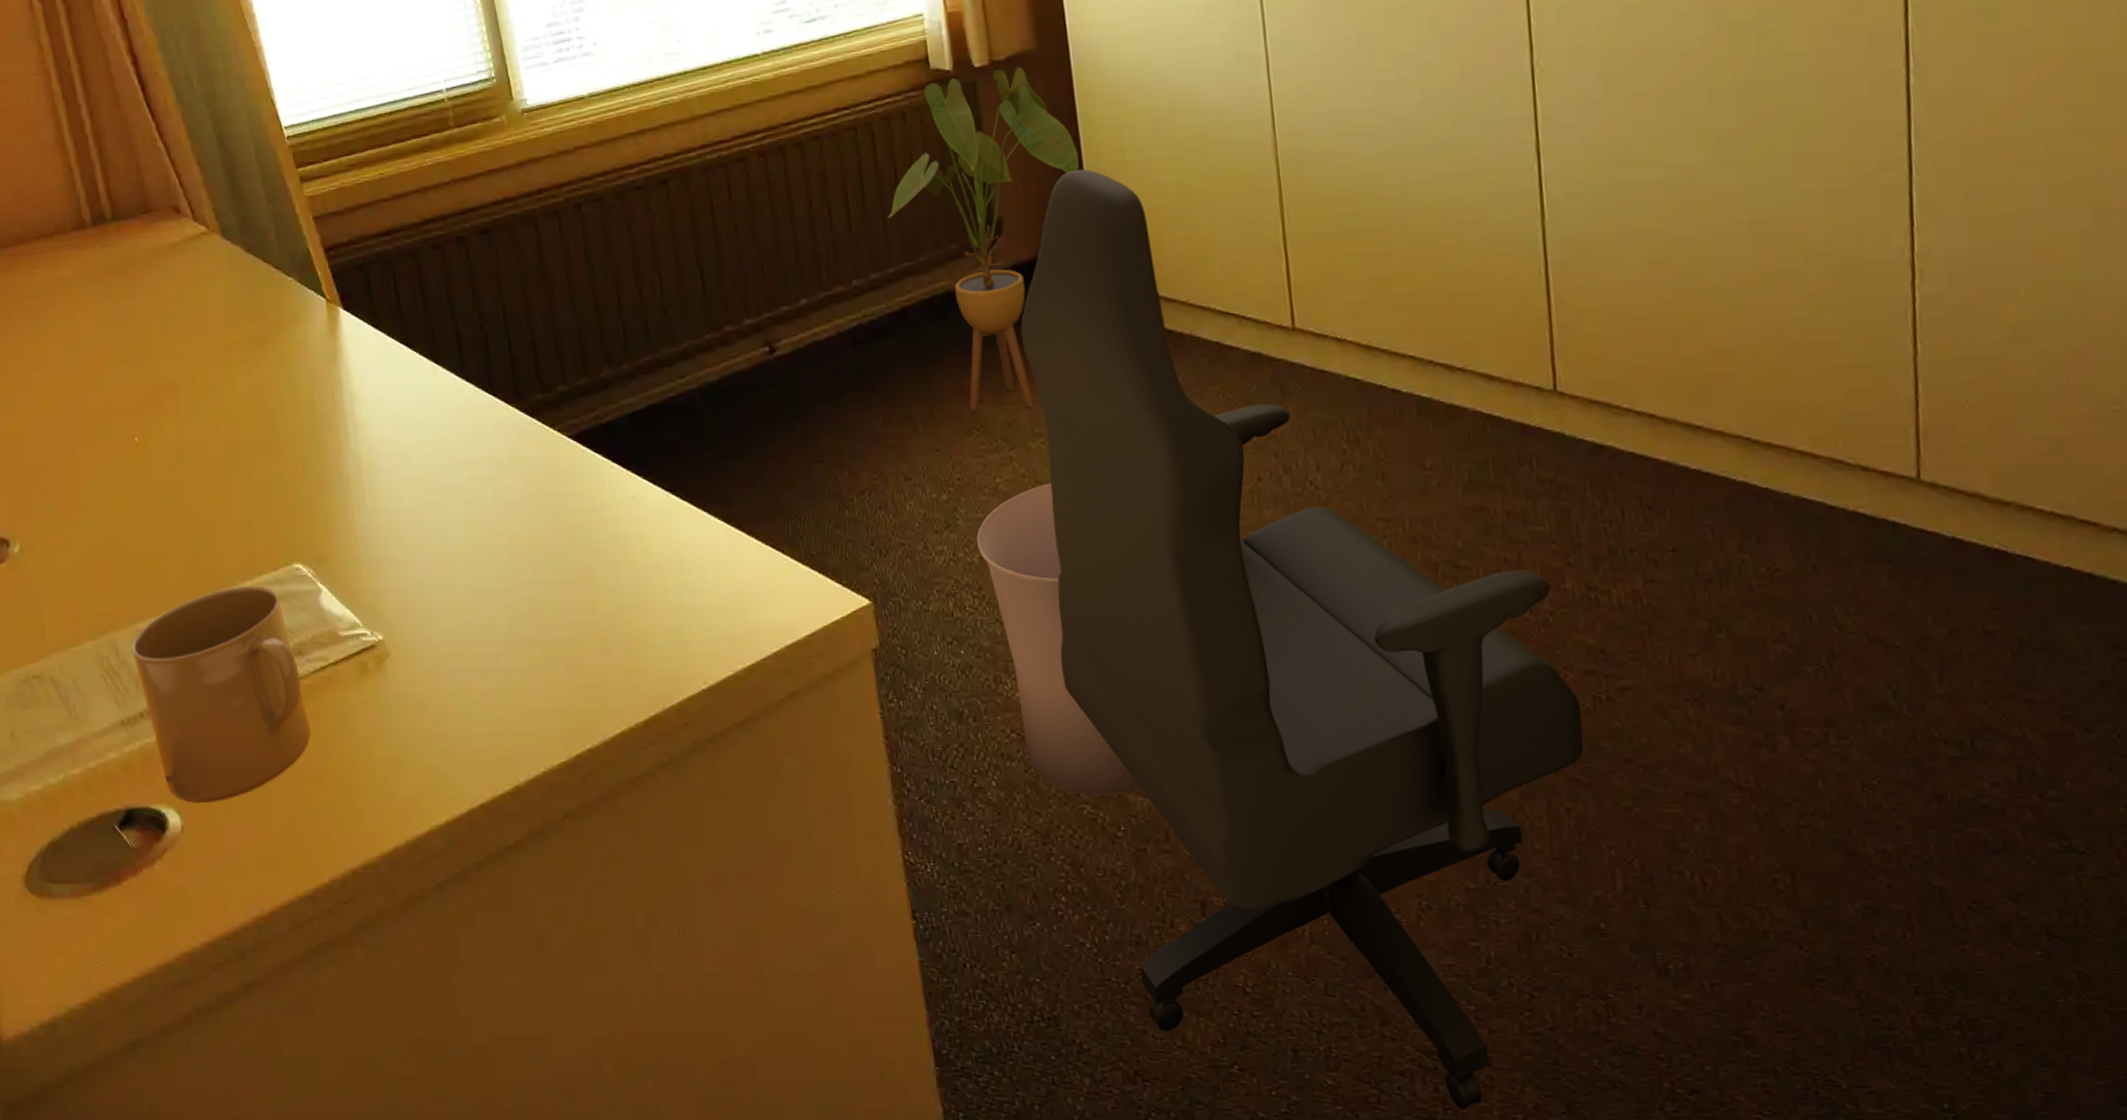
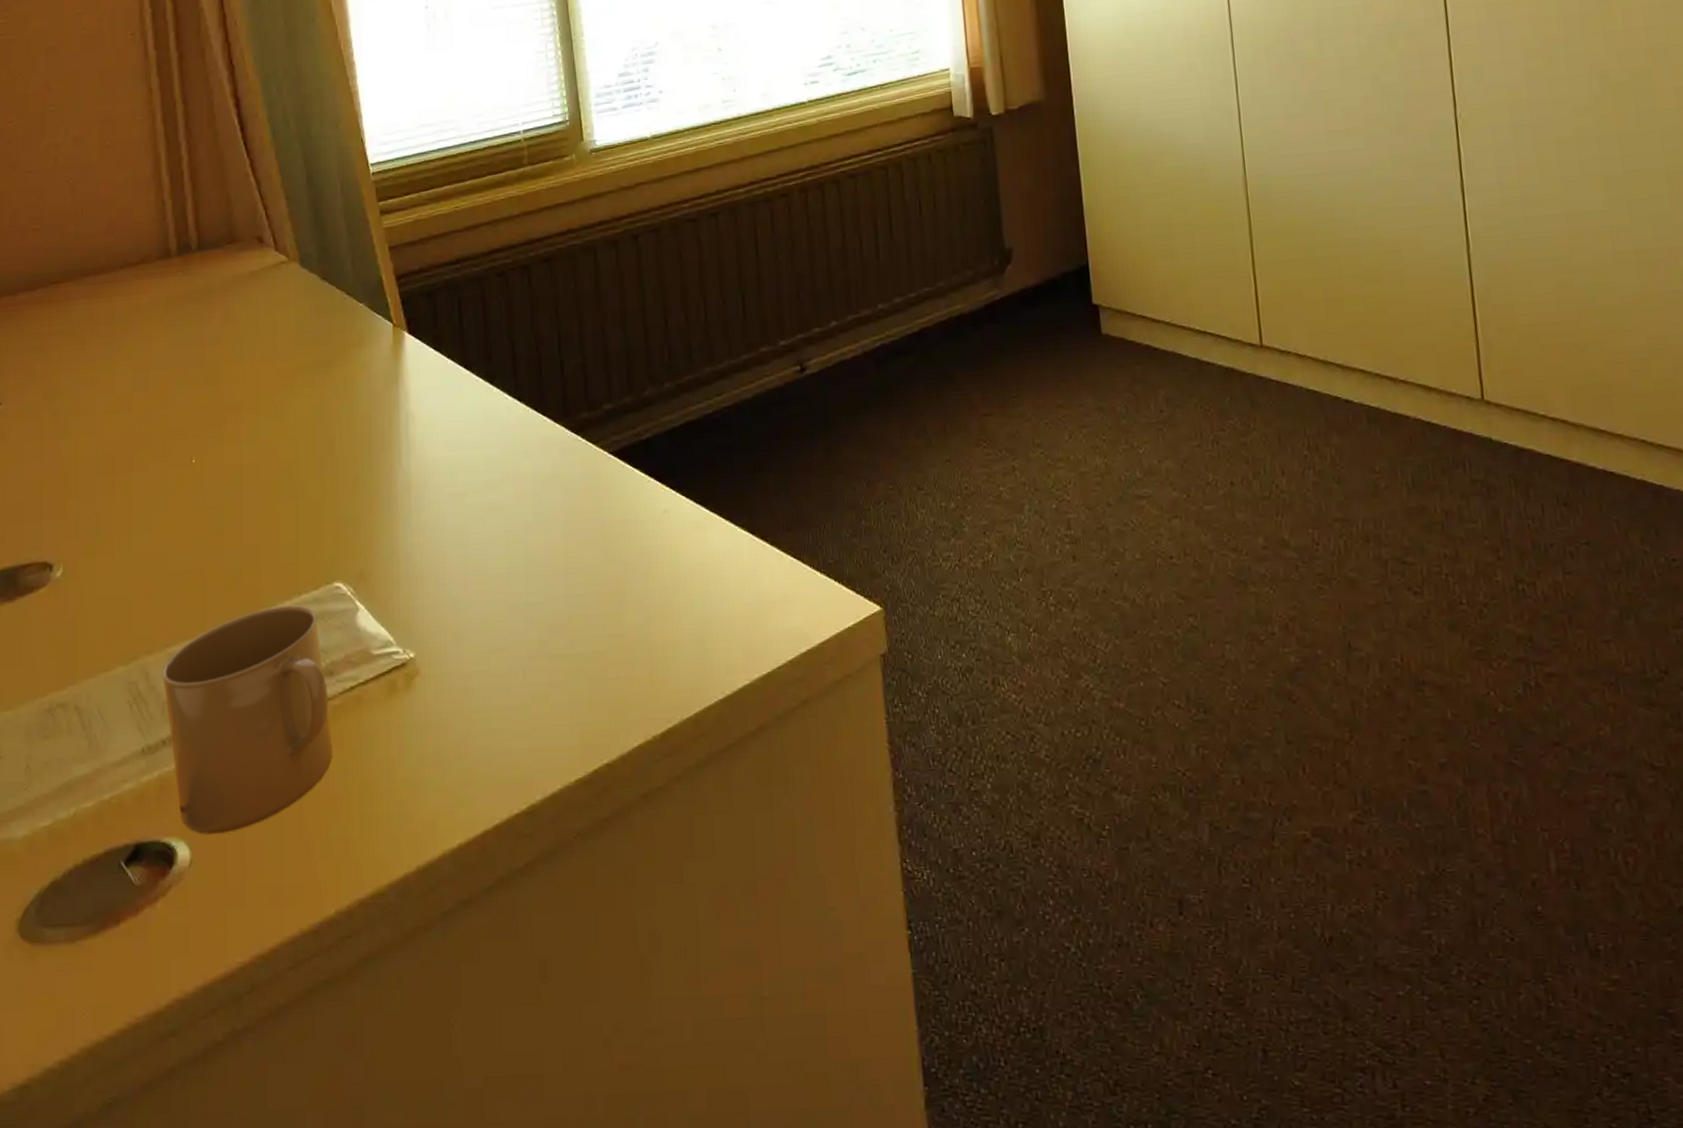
house plant: present [887,66,1079,411] -> none [911,115,1079,424]
waste bin: present [977,483,1141,796] -> none [980,490,1125,796]
office chair: present [1020,169,1584,1109] -> none [1025,204,1517,1105]

